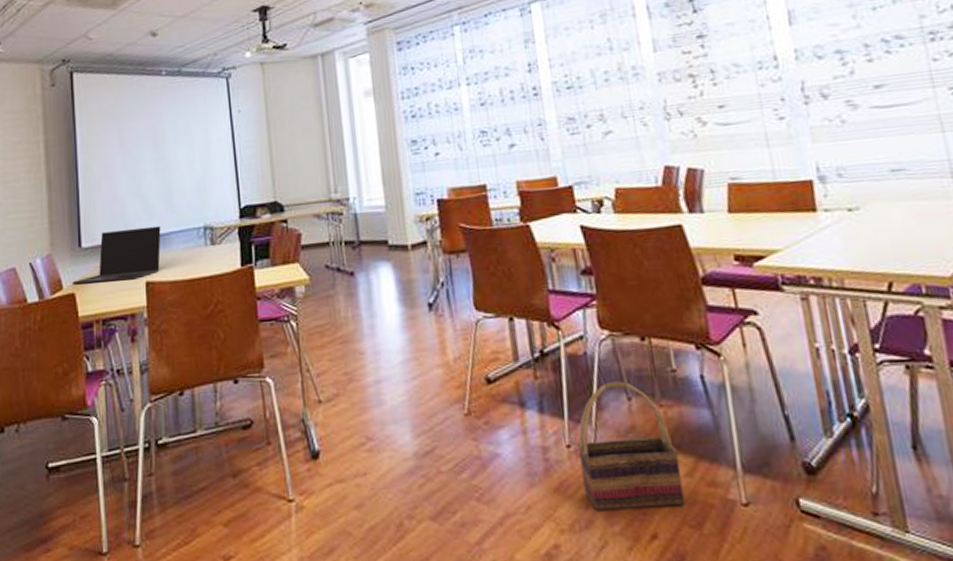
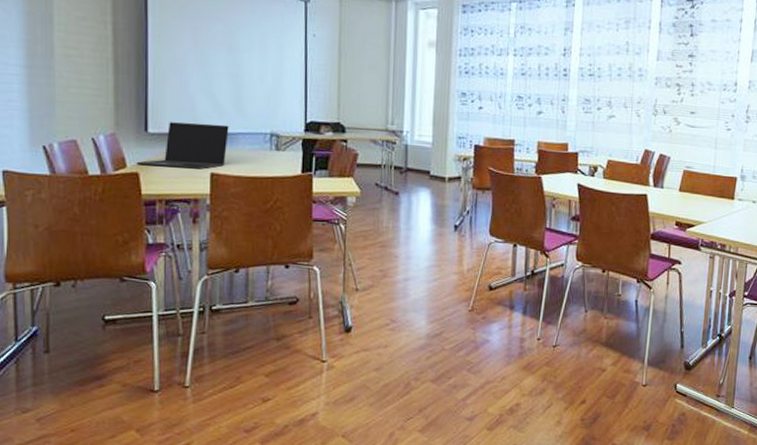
woven basket: present [577,381,686,511] -> none [543,298,611,384]

